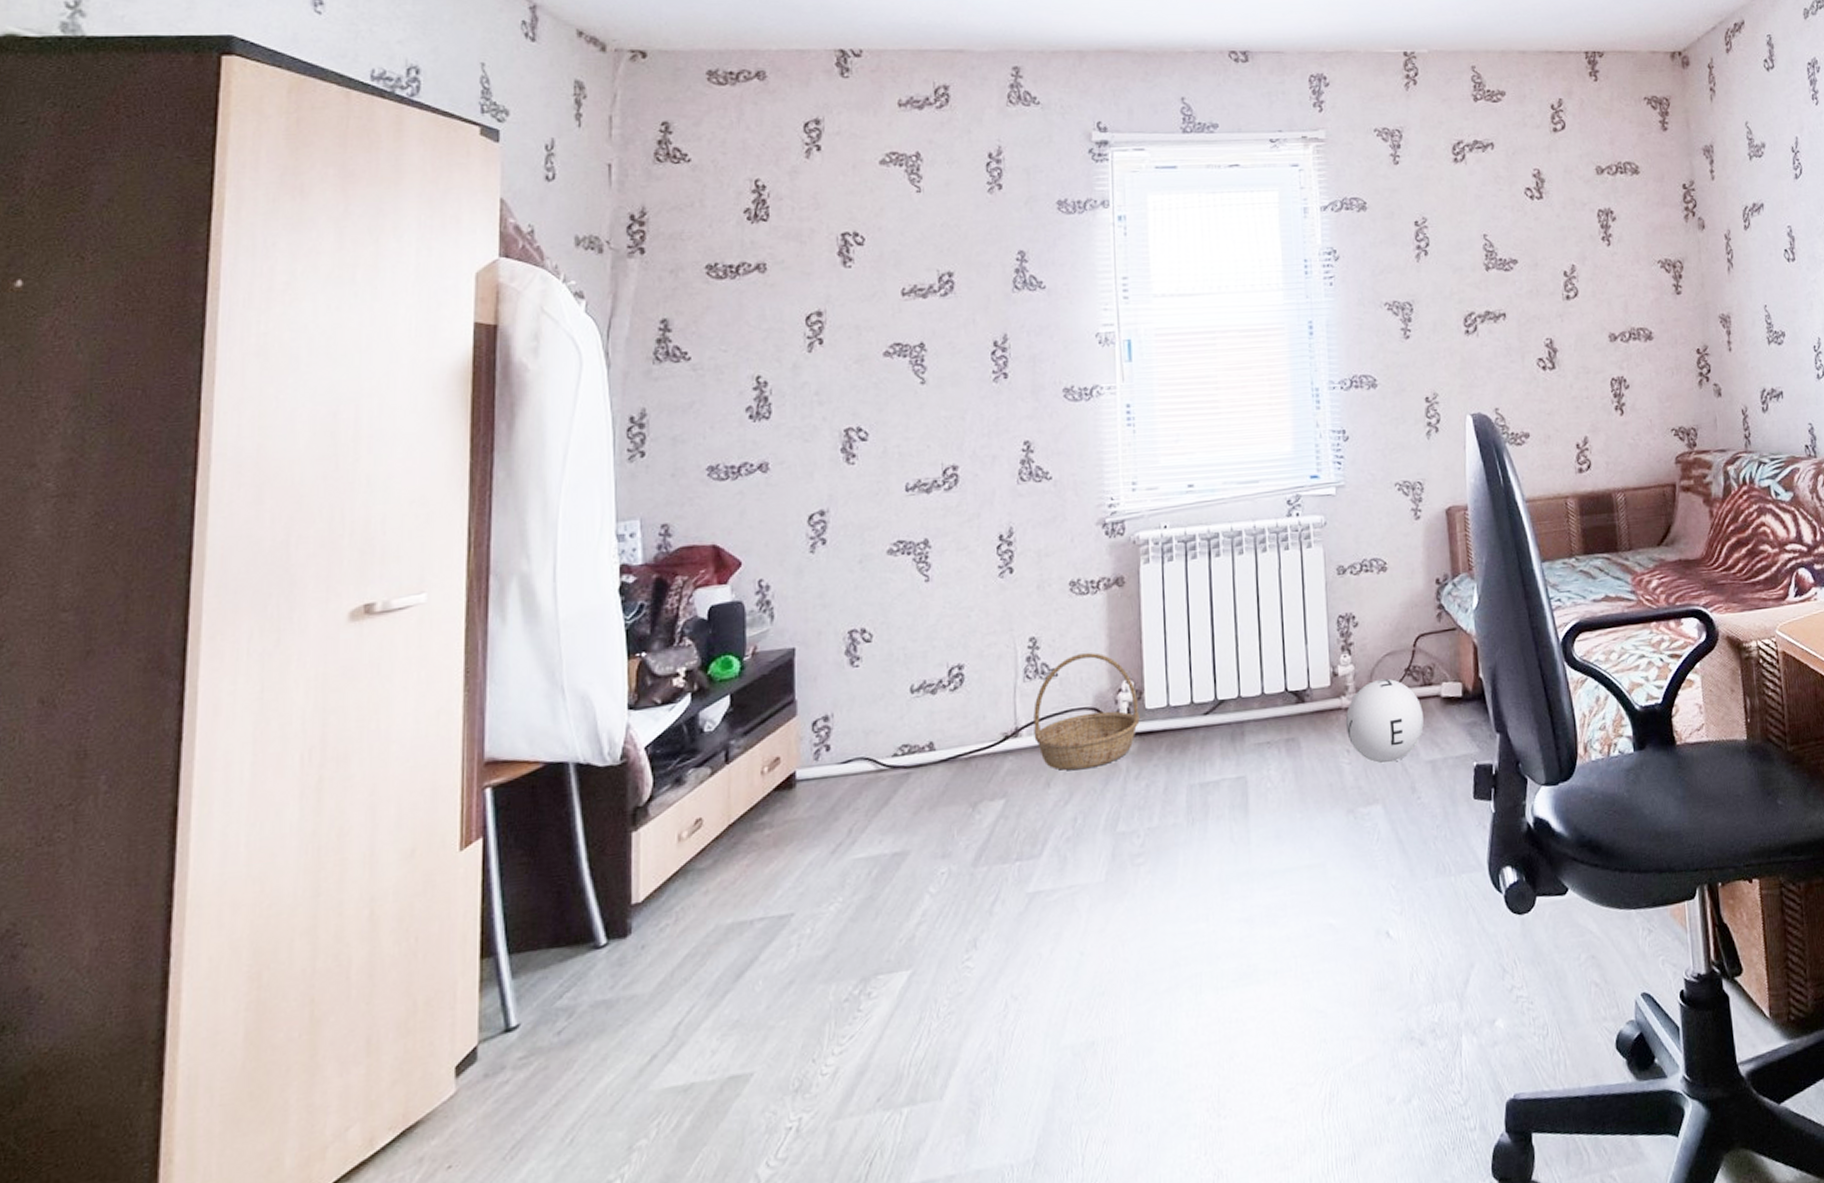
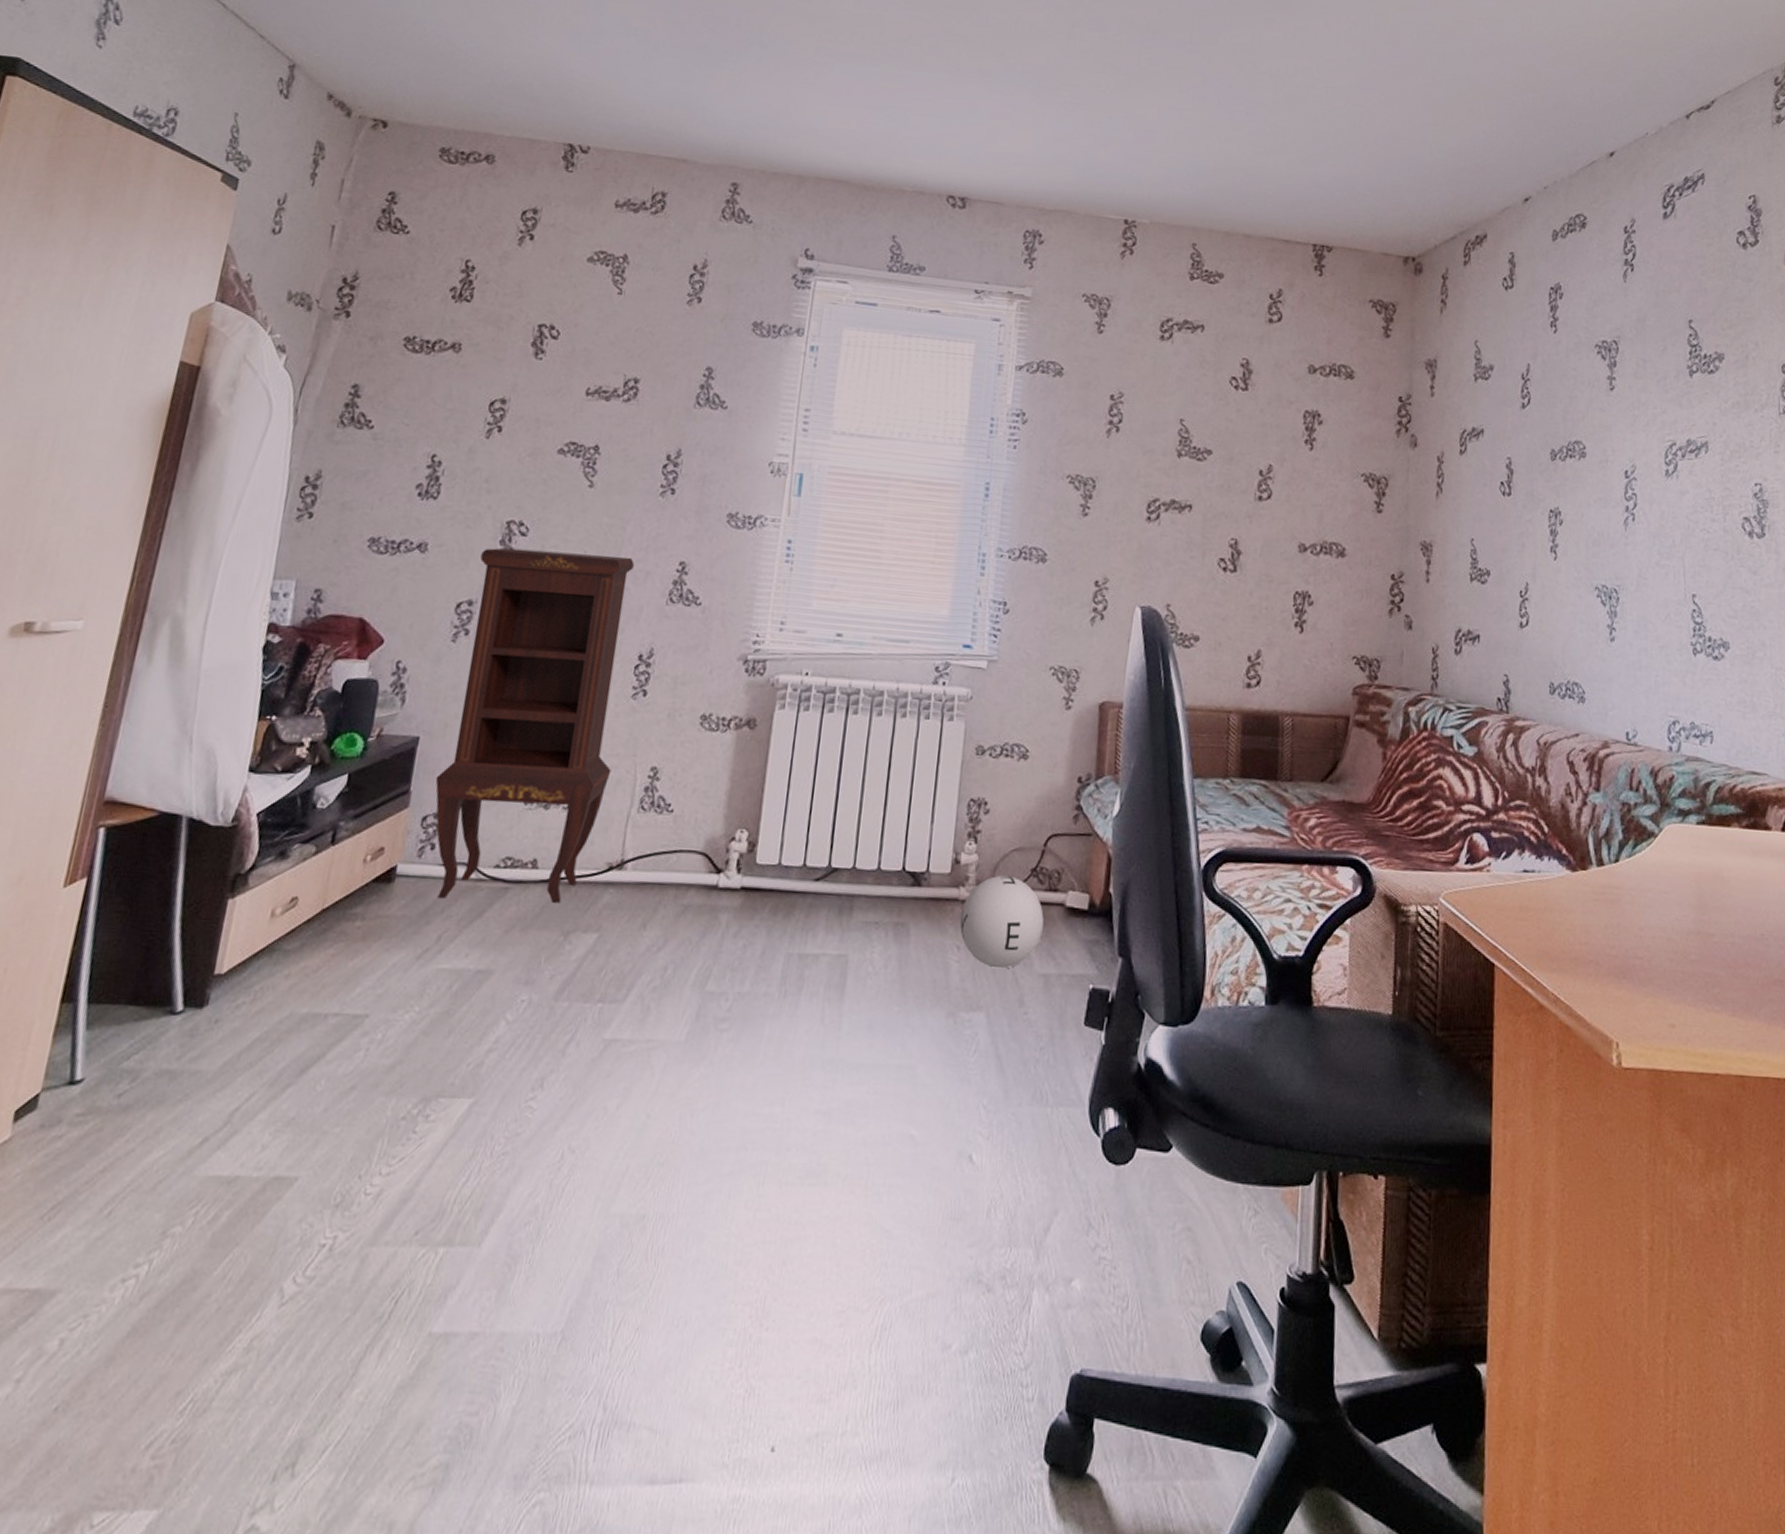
cabinet: none [818,445,991,794] -> present [435,547,634,903]
basket: present [1033,653,1140,771] -> none [638,793,750,917]

